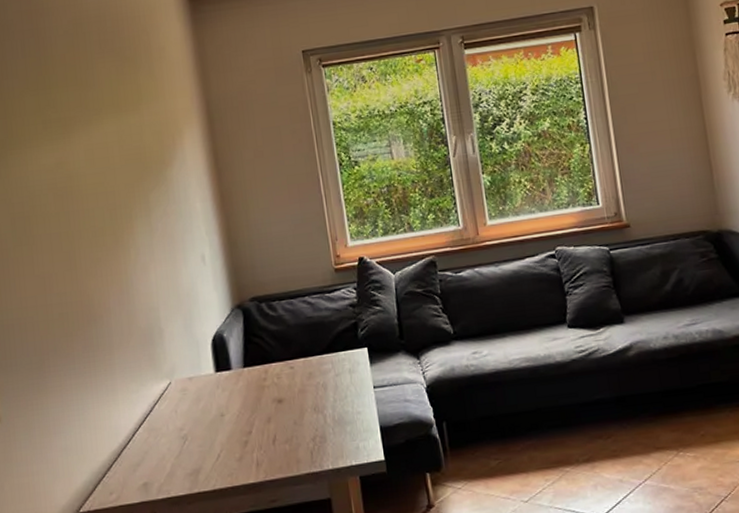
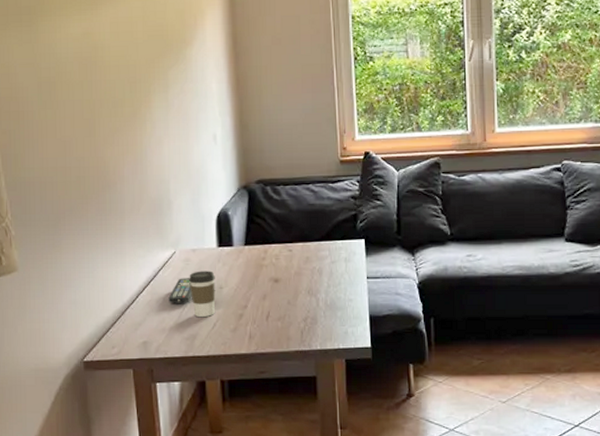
remote control: none [167,409,192,438] -> present [168,278,192,303]
coffee cup: none [186,398,218,450] -> present [188,271,216,318]

